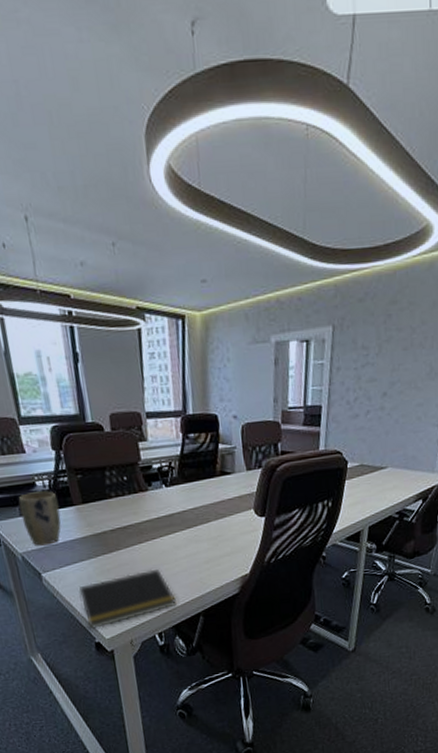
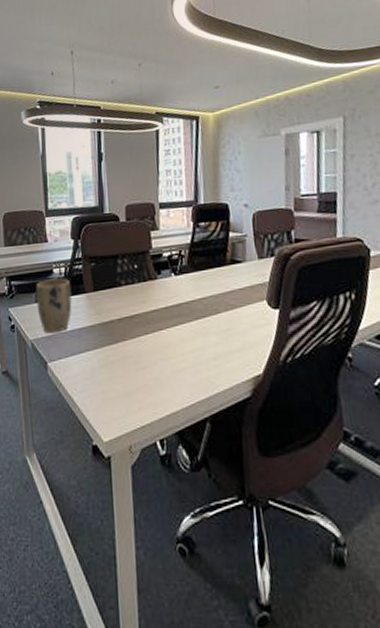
notepad: present [79,568,178,630] -> none [81,363,182,430]

